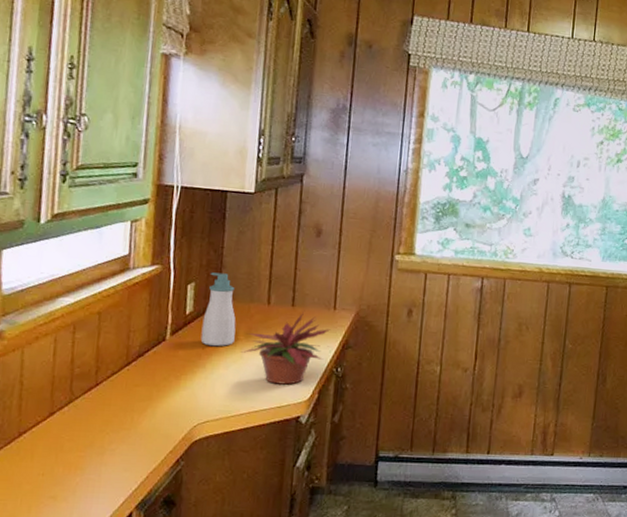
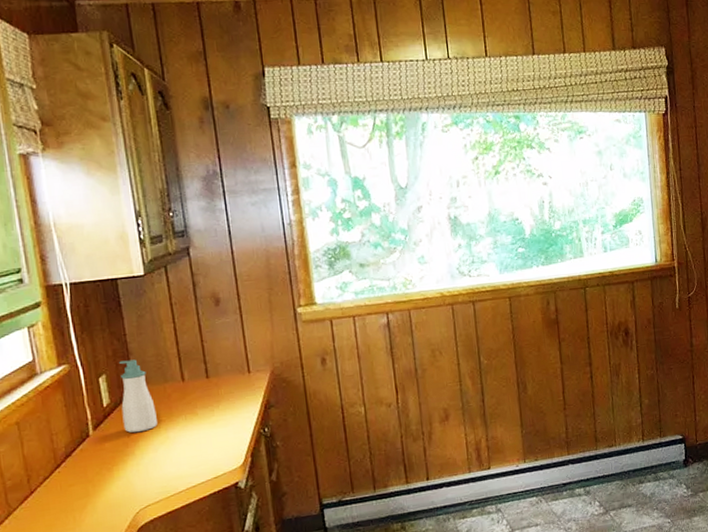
potted plant: present [241,311,330,385] -> none [167,381,252,457]

